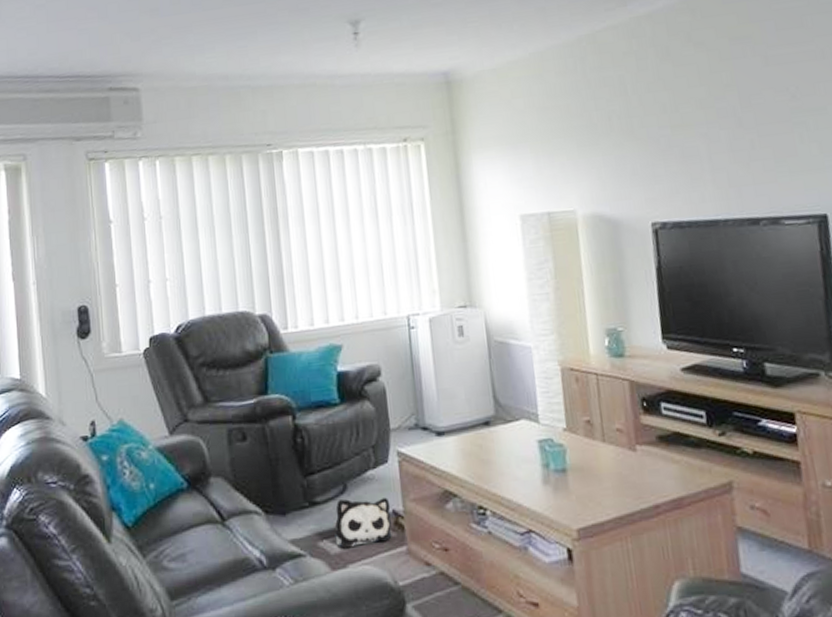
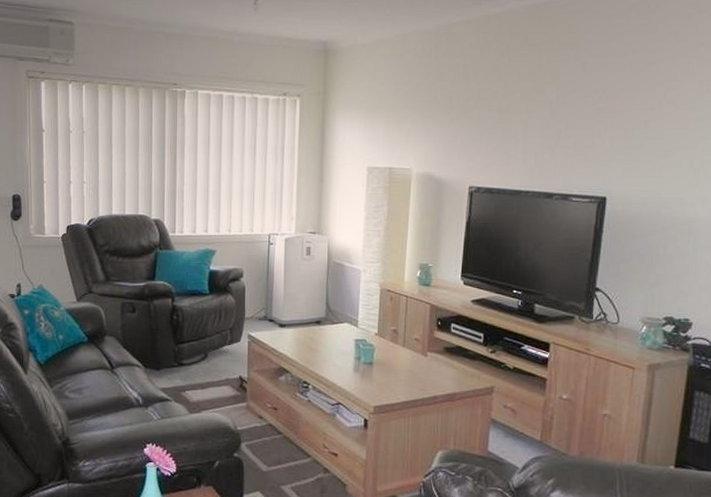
plush toy: present [334,497,392,549] -> none [194,363,238,399]

